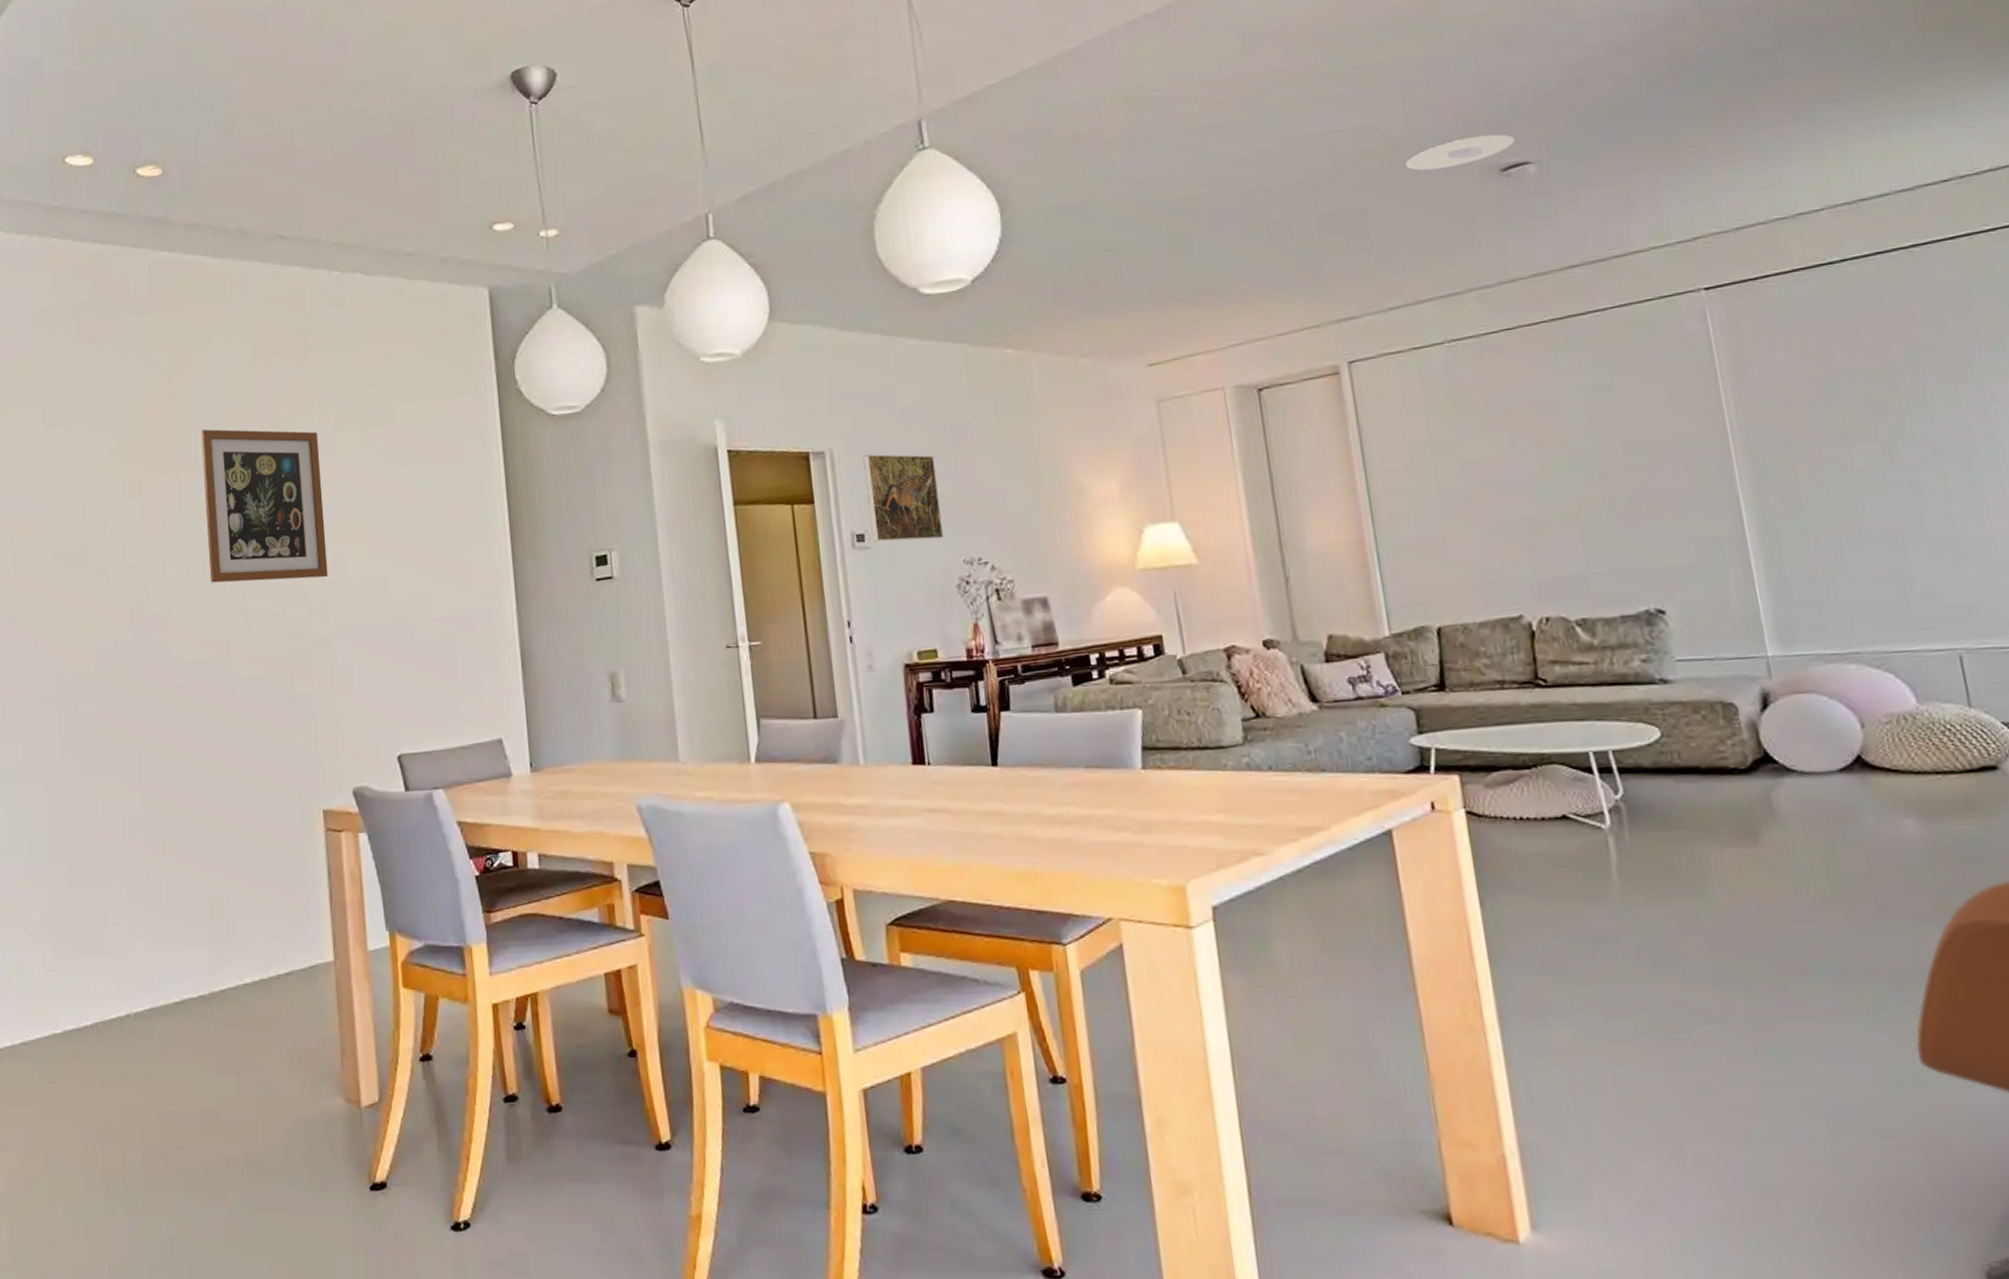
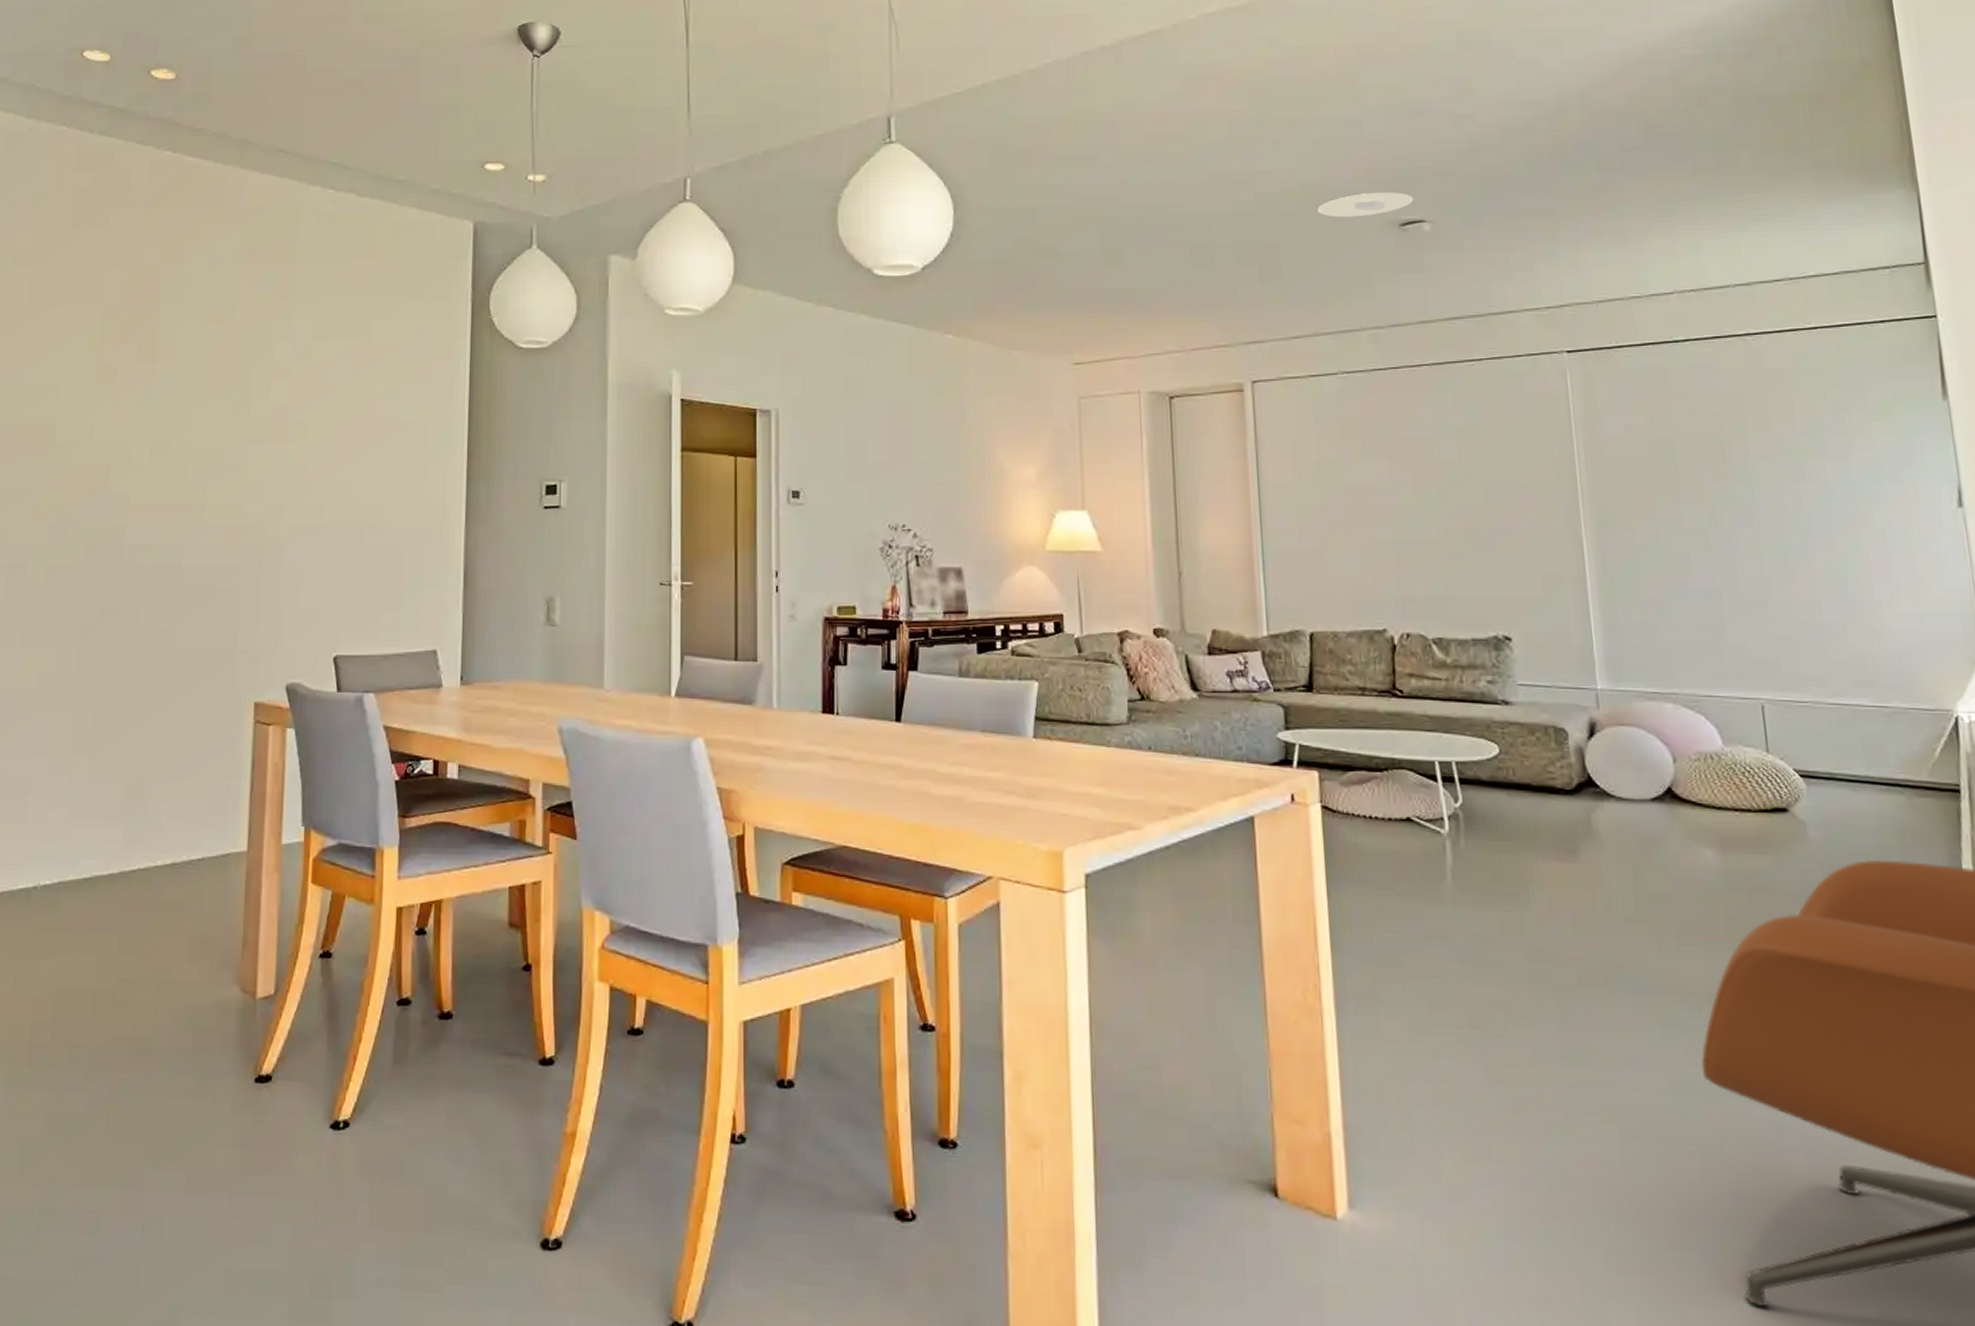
wall art: present [200,429,329,583] -> none [172,324,295,478]
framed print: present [863,454,943,542] -> none [806,417,872,503]

